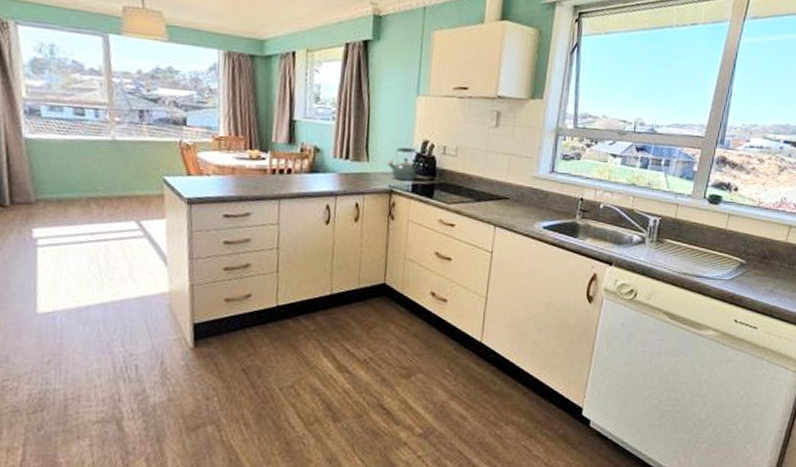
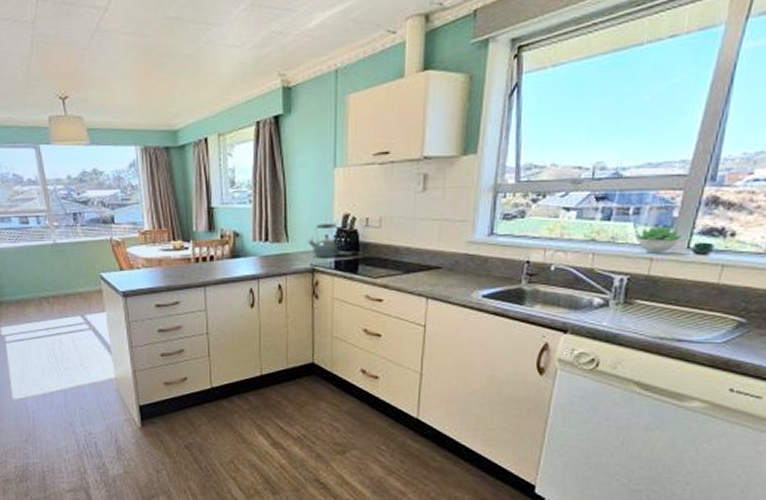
succulent plant: none [666,177,701,200] -> present [636,226,683,253]

